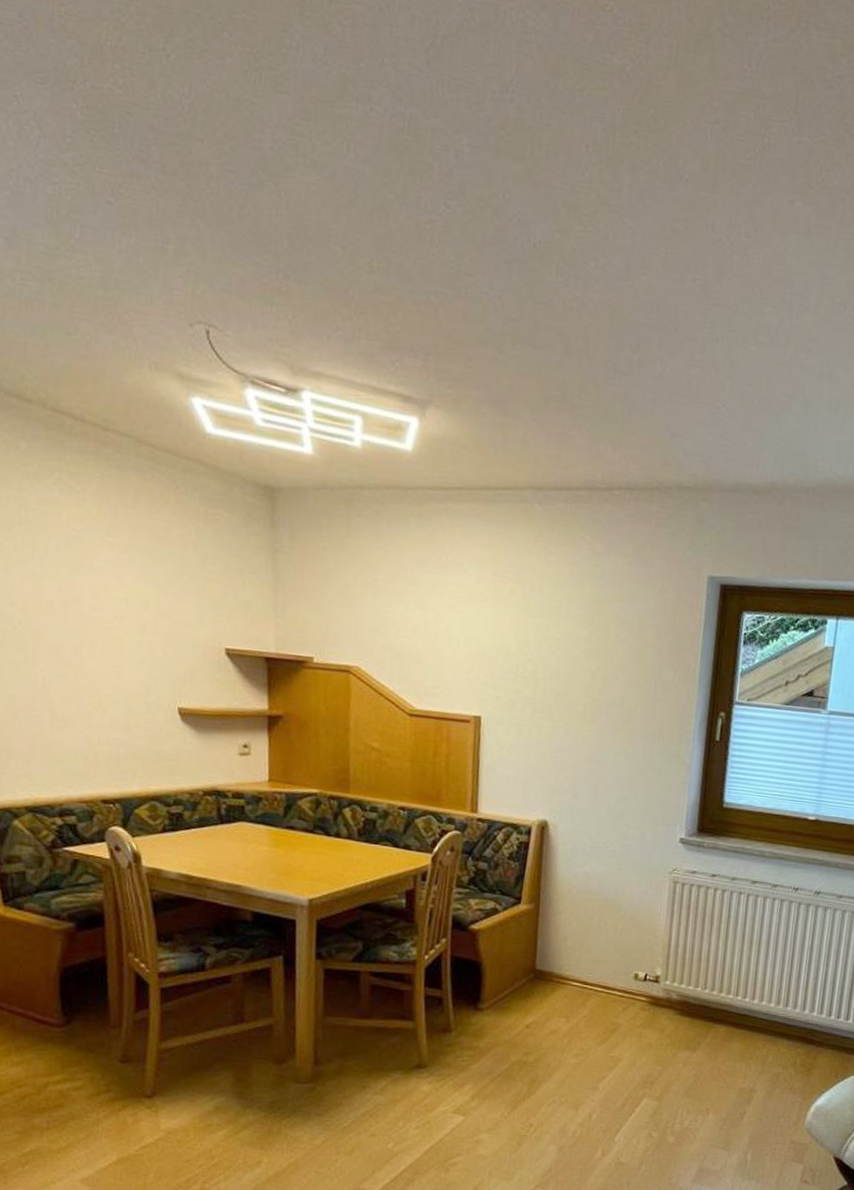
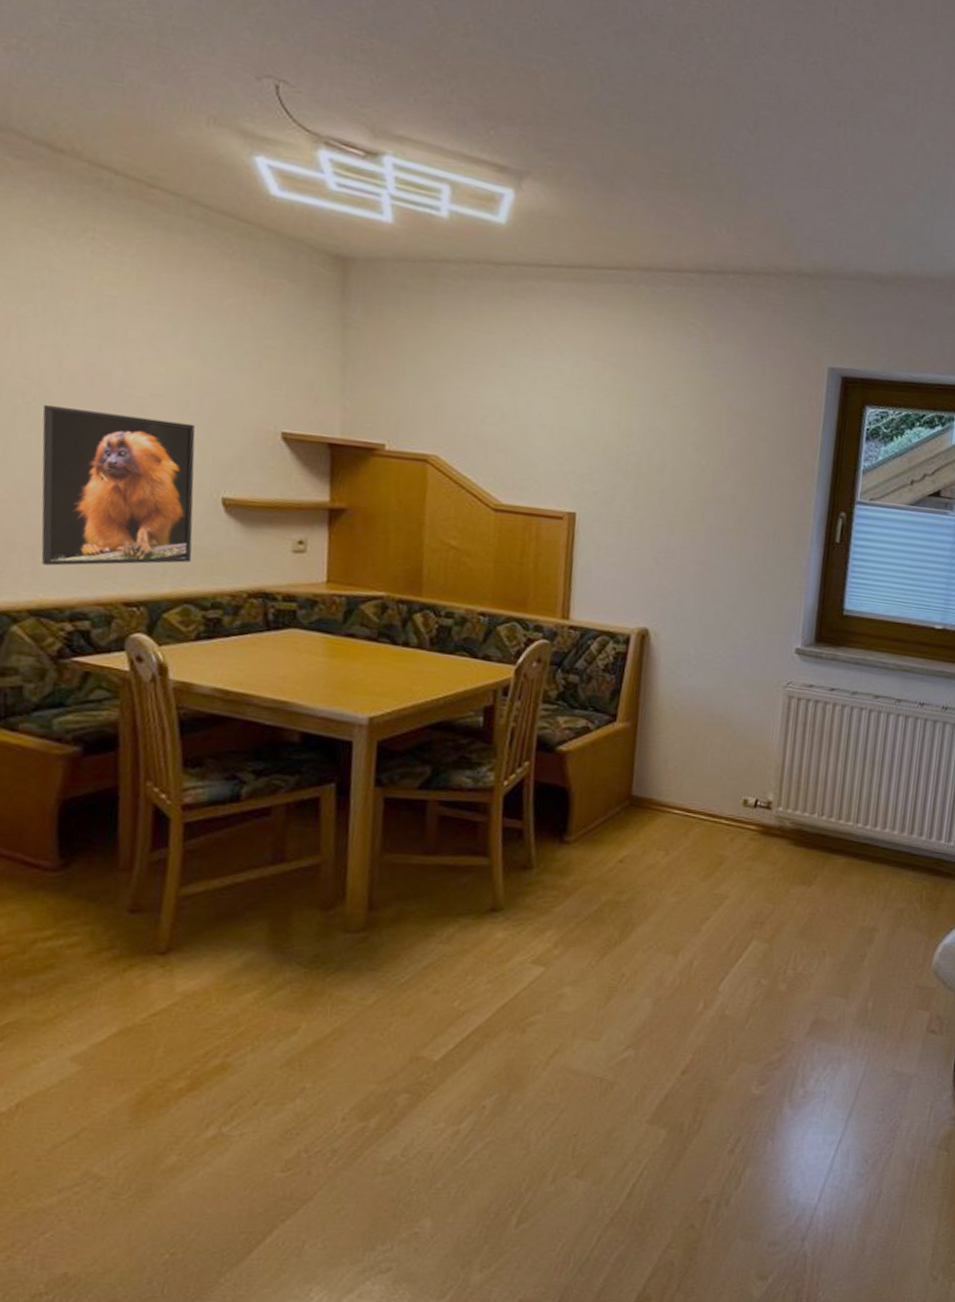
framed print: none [27,629,156,769] -> present [41,405,196,566]

